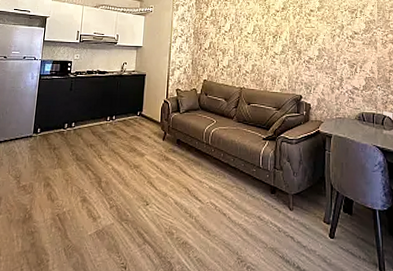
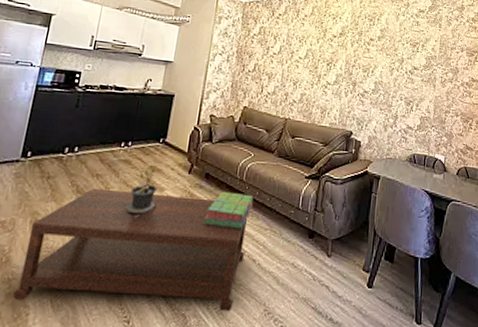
coffee table: none [35,156,216,260] -> present [12,188,247,312]
potted plant: none [115,134,139,180] -> present [125,164,157,219]
stack of books: none [179,154,219,187] -> present [204,191,254,229]

